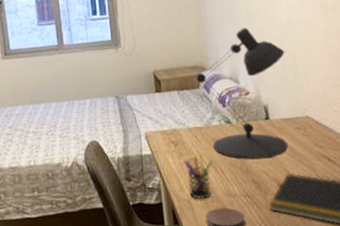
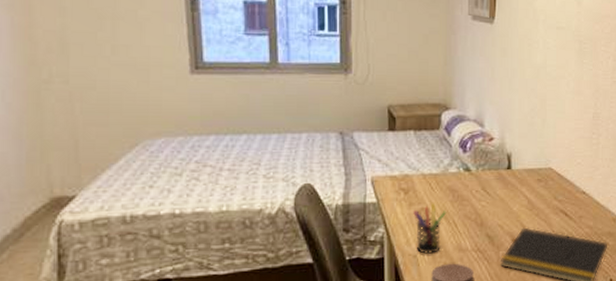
desk lamp: present [195,27,288,159] -> none [436,65,536,211]

